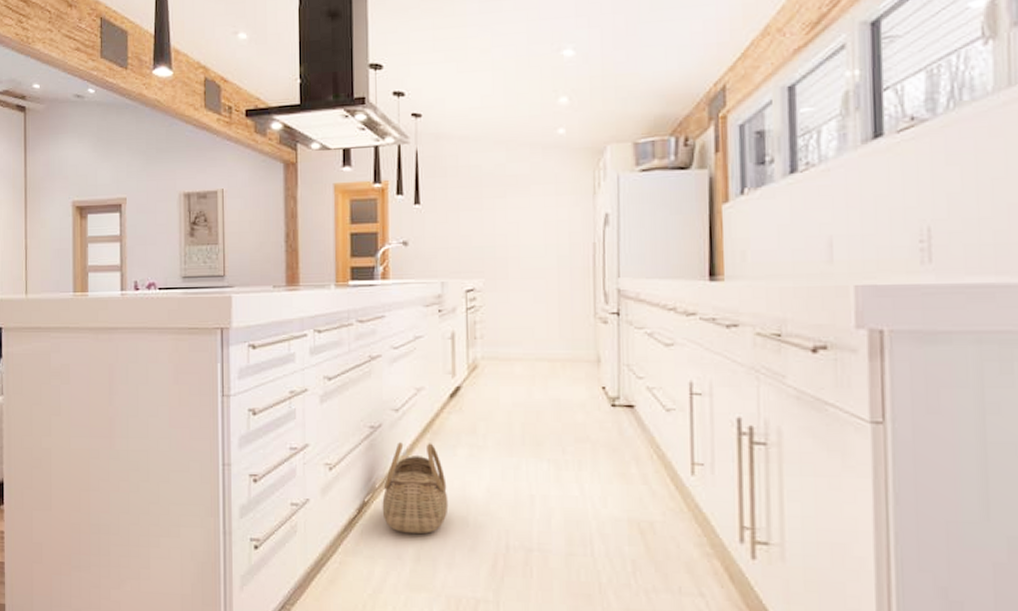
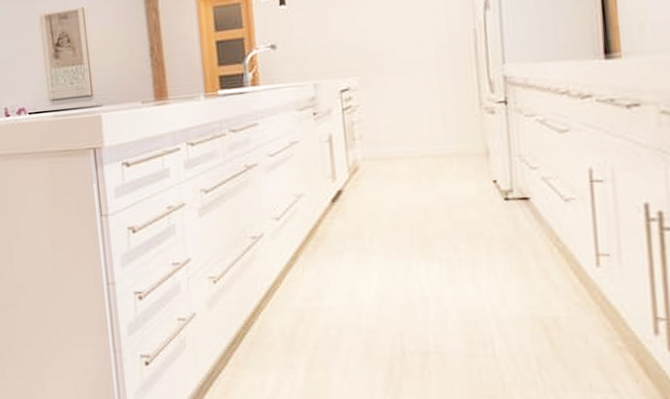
basket: present [382,442,449,535] -> none [269,250,339,343]

